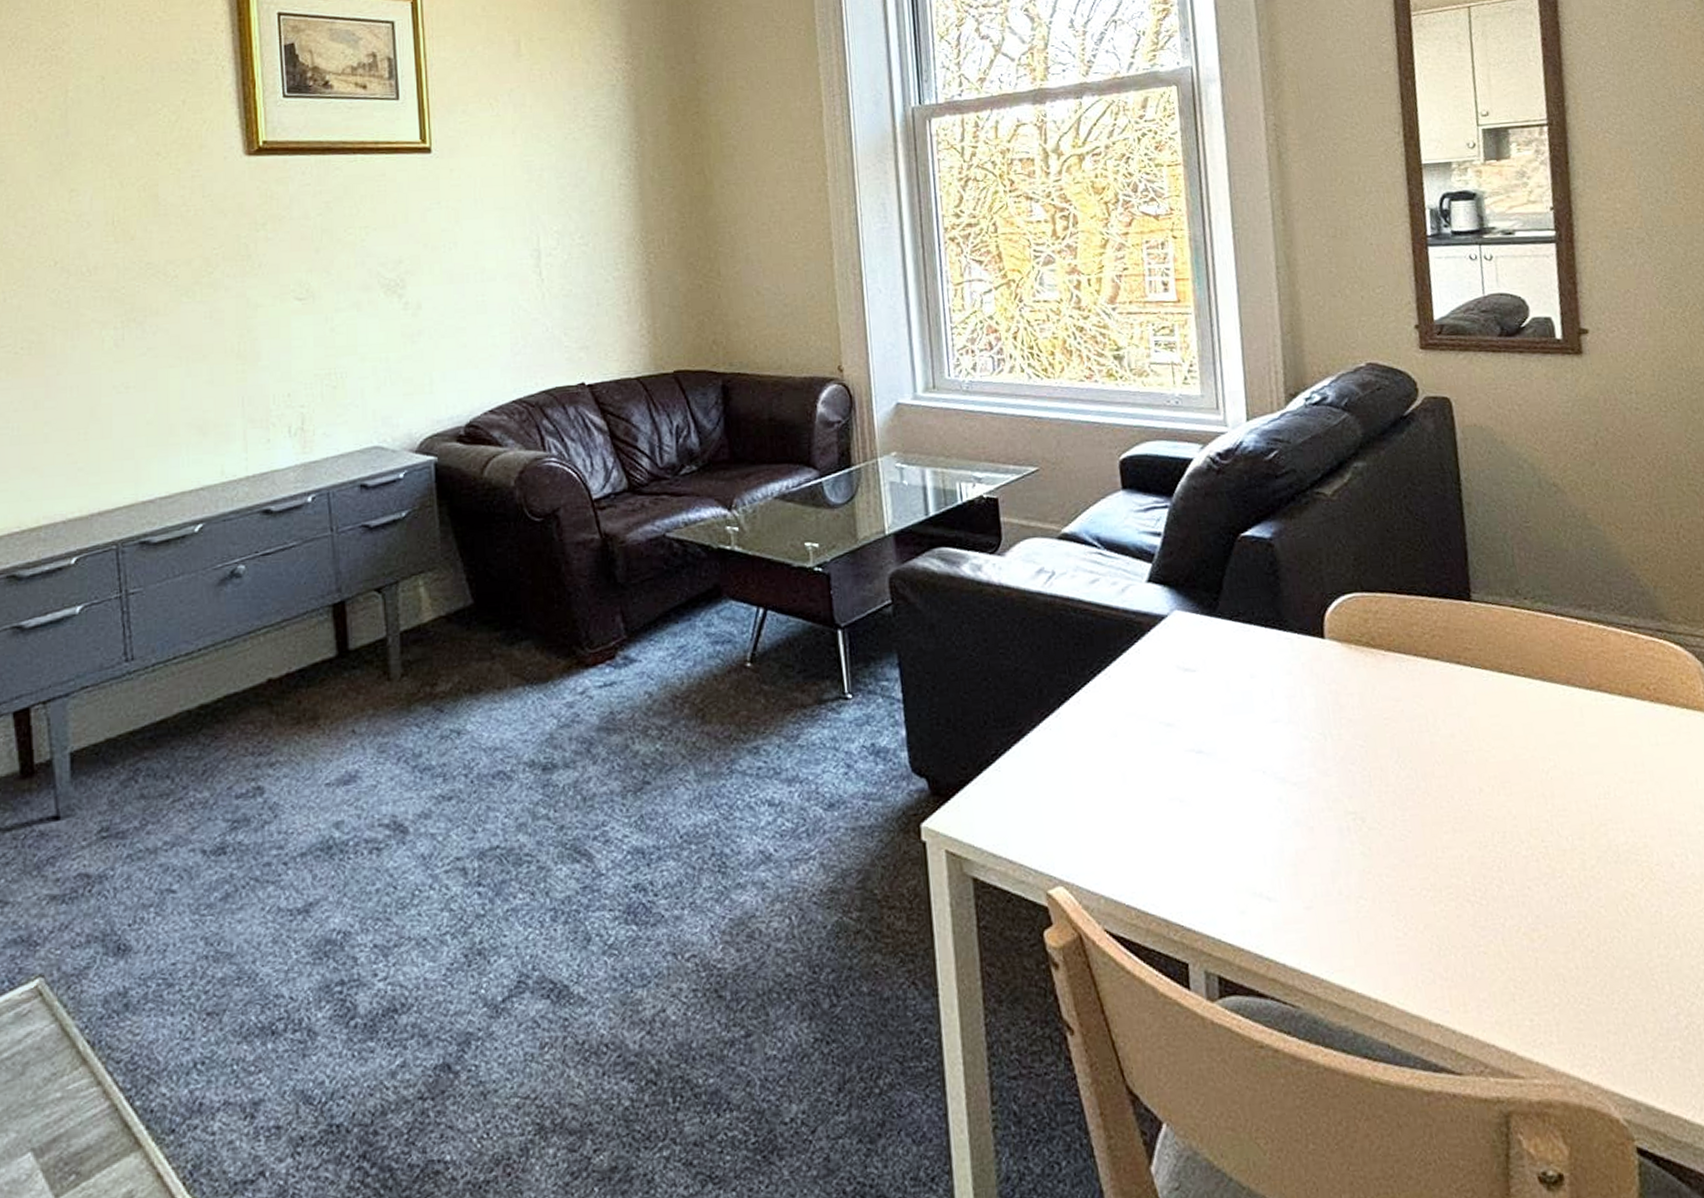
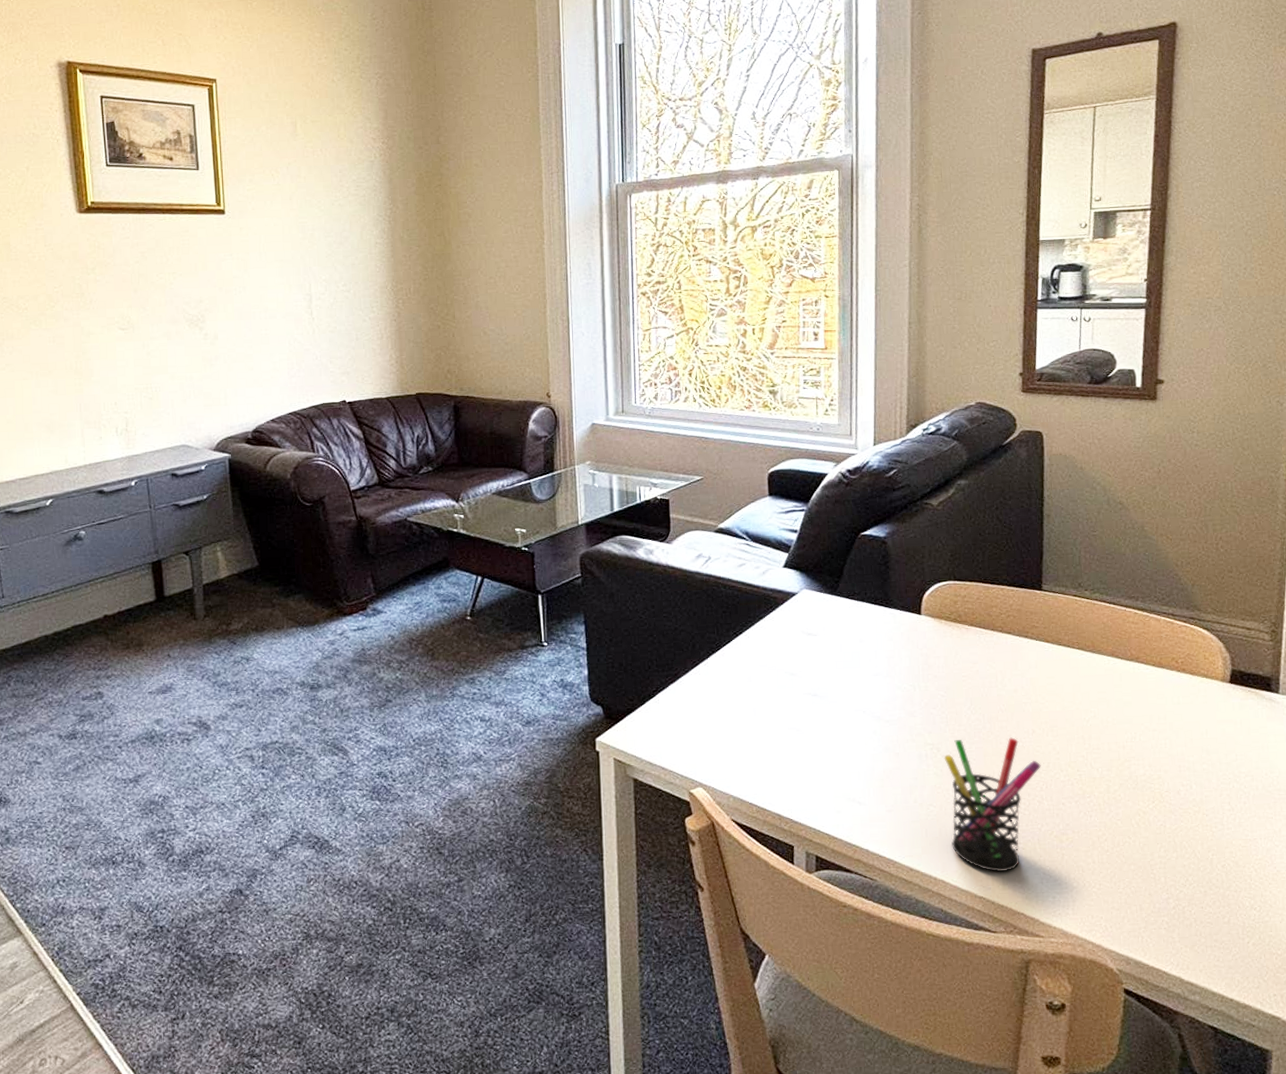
pen holder: none [1371,799,1496,988] -> present [944,737,1041,872]

